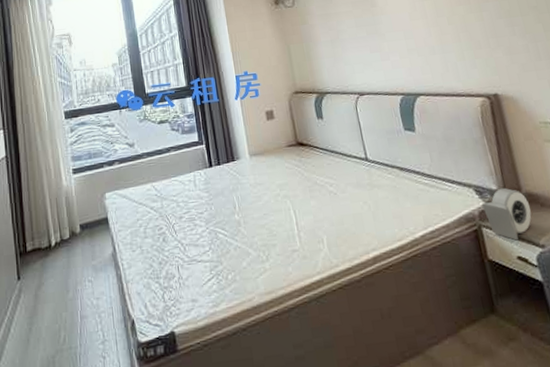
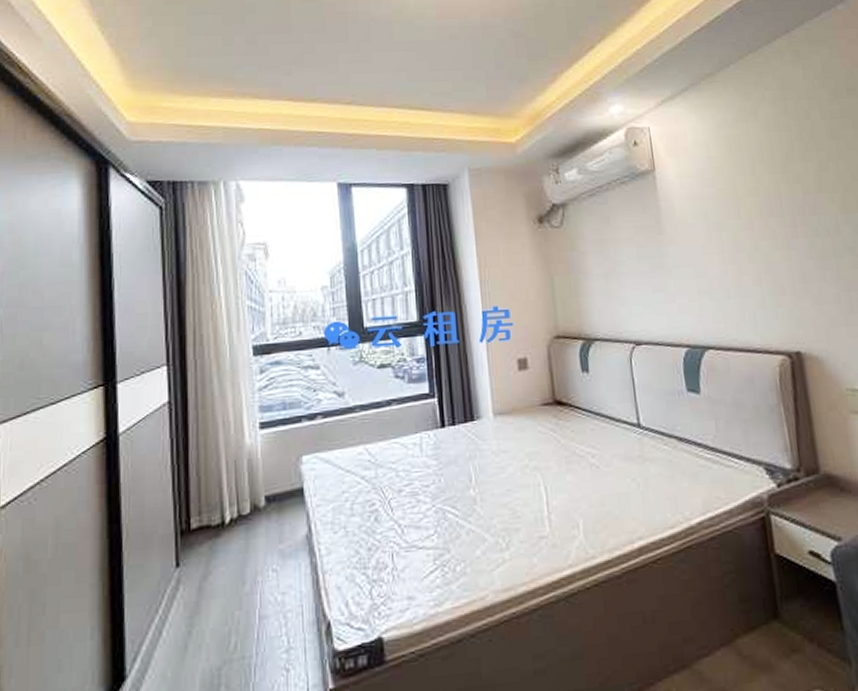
alarm clock: present [481,187,532,241] -> none [772,467,829,532]

